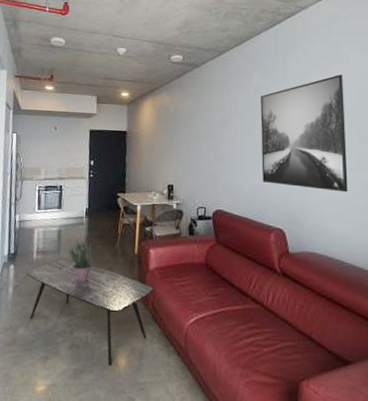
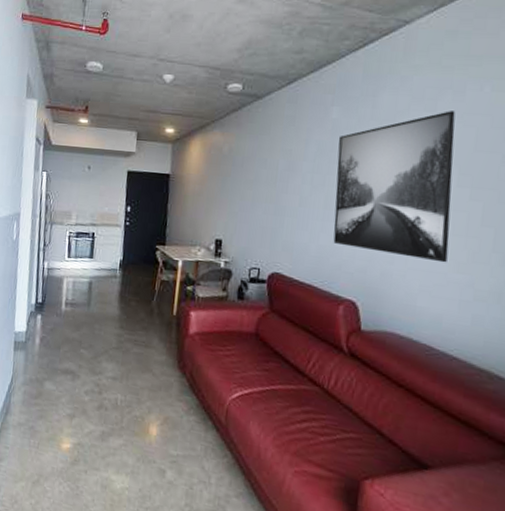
coffee table: present [27,258,153,367] -> none [54,313,192,434]
potted plant: present [68,238,93,281] -> none [99,292,126,340]

